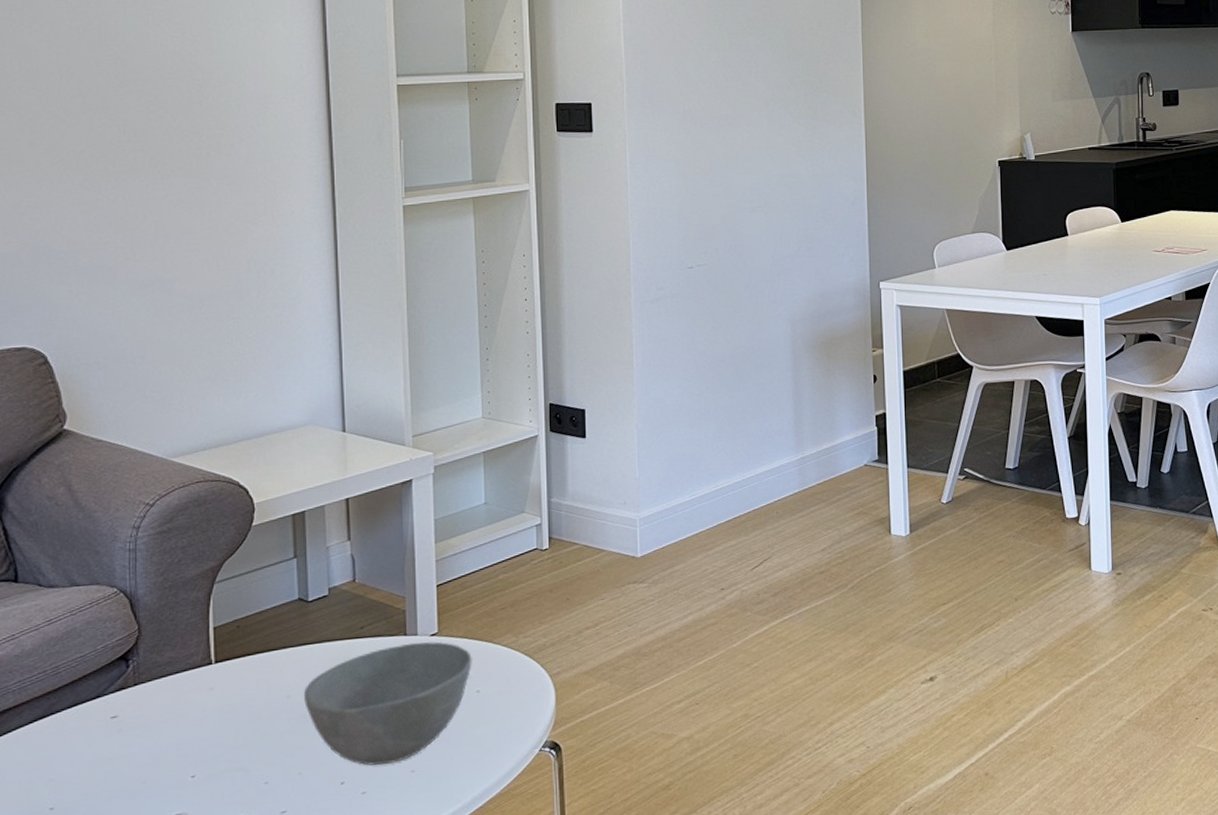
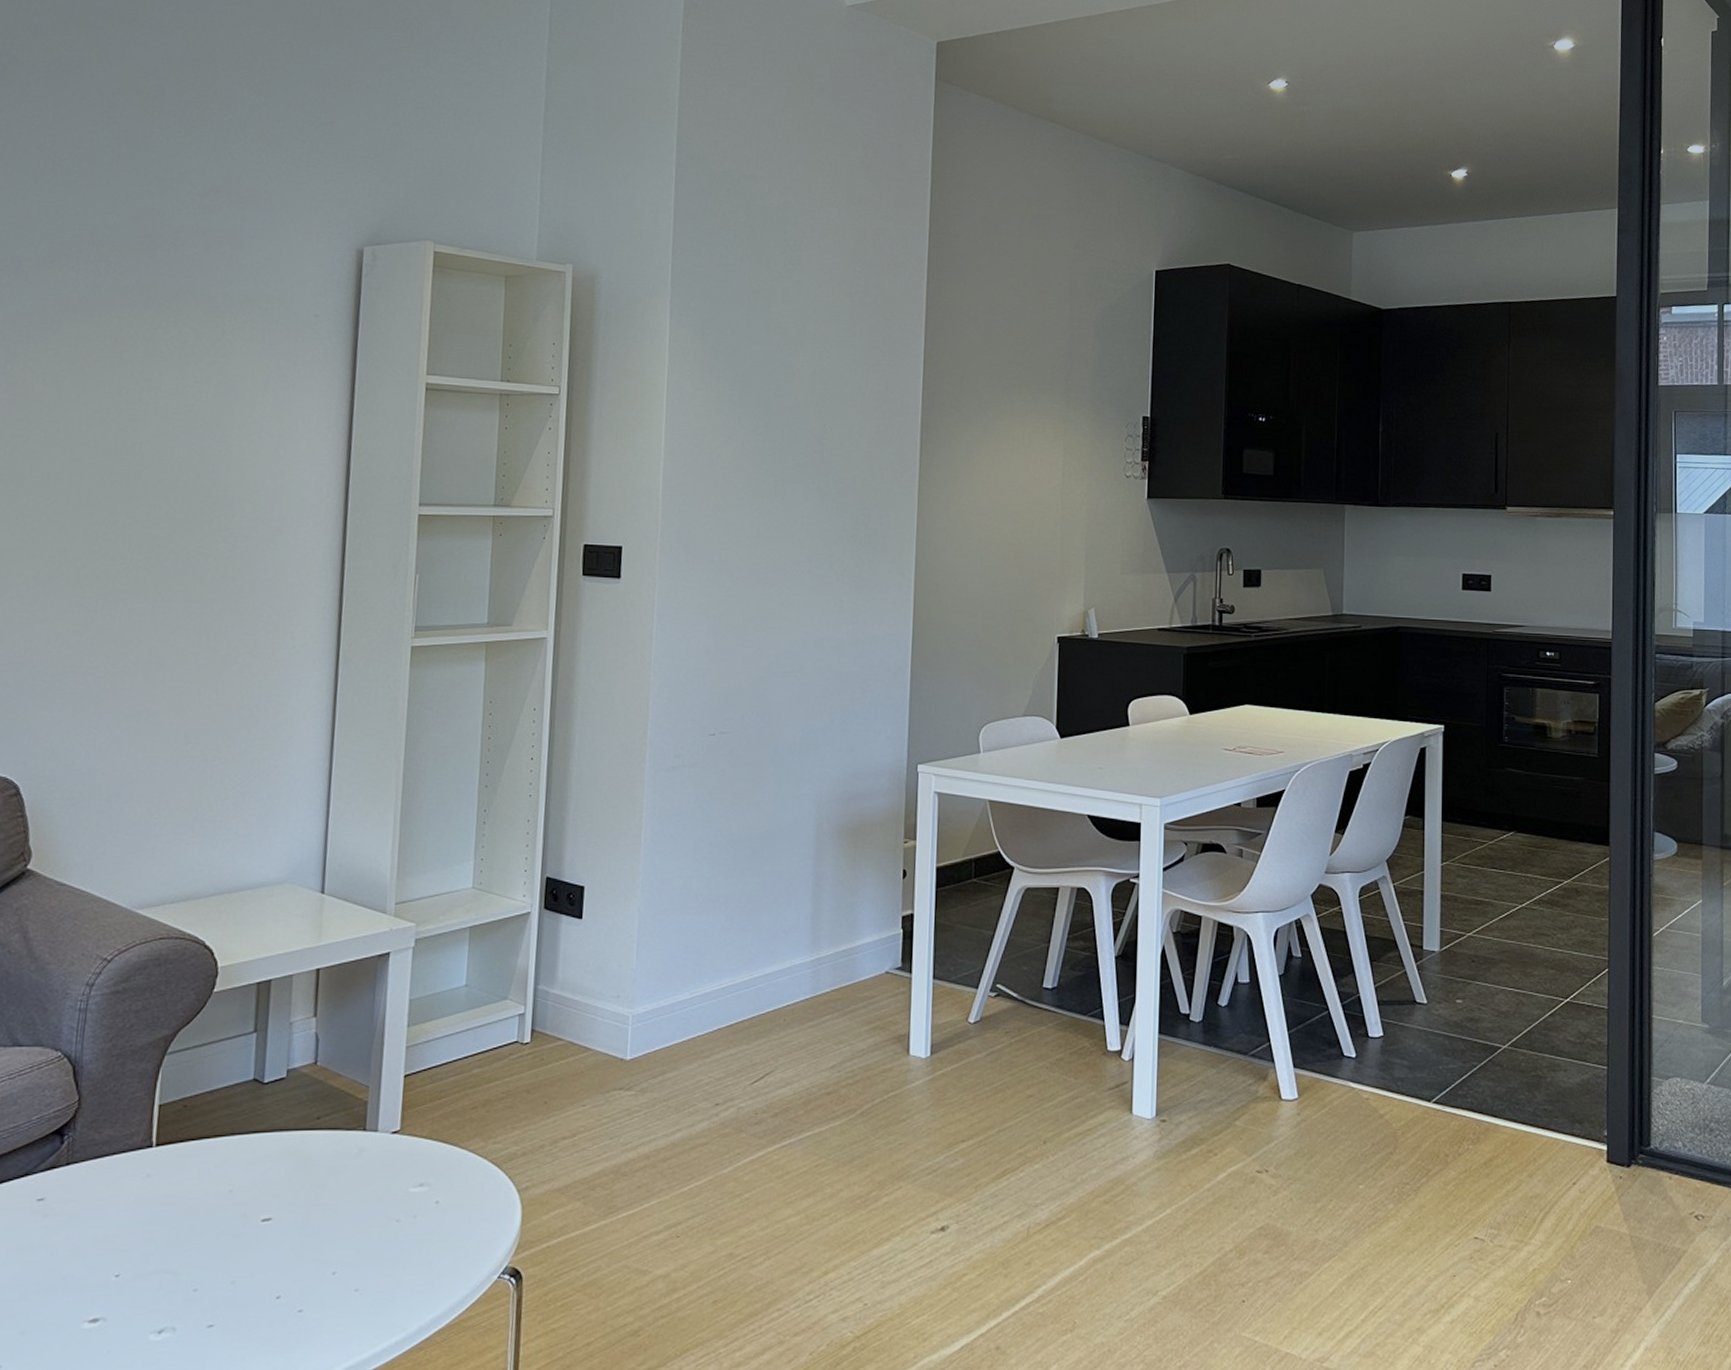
bowl: present [303,641,472,766] -> none [246,1139,435,1279]

